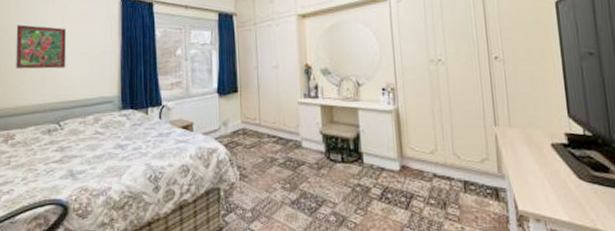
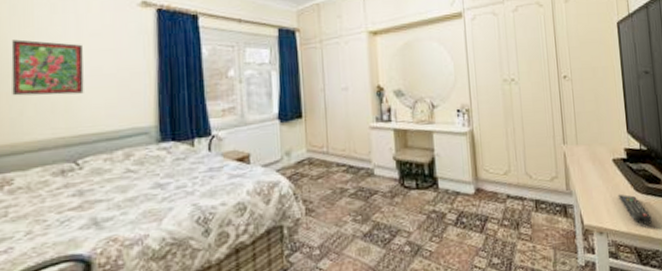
remote control: none [557,180,599,217] -> present [618,194,652,226]

